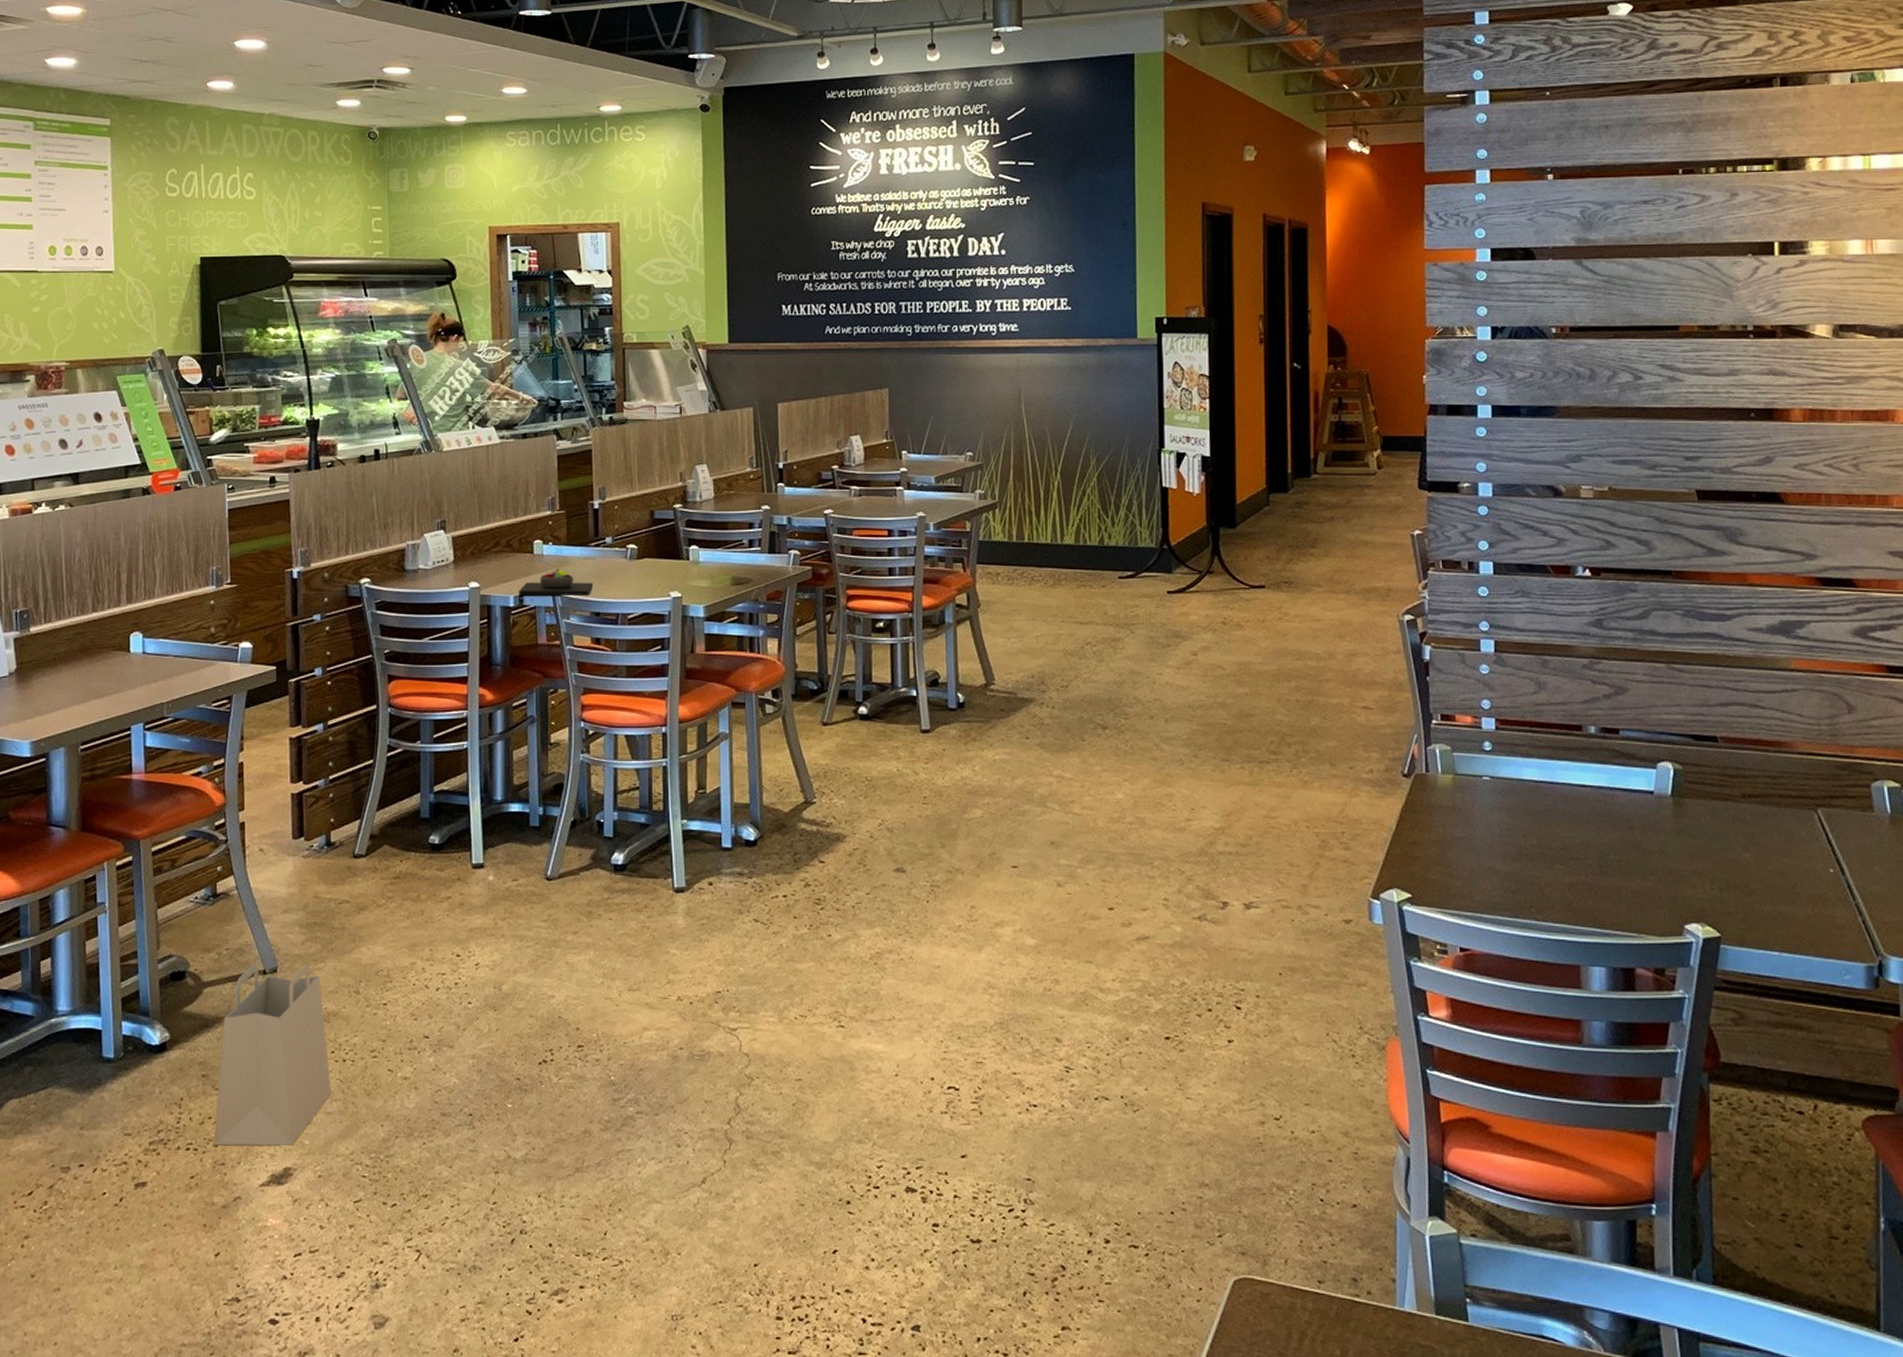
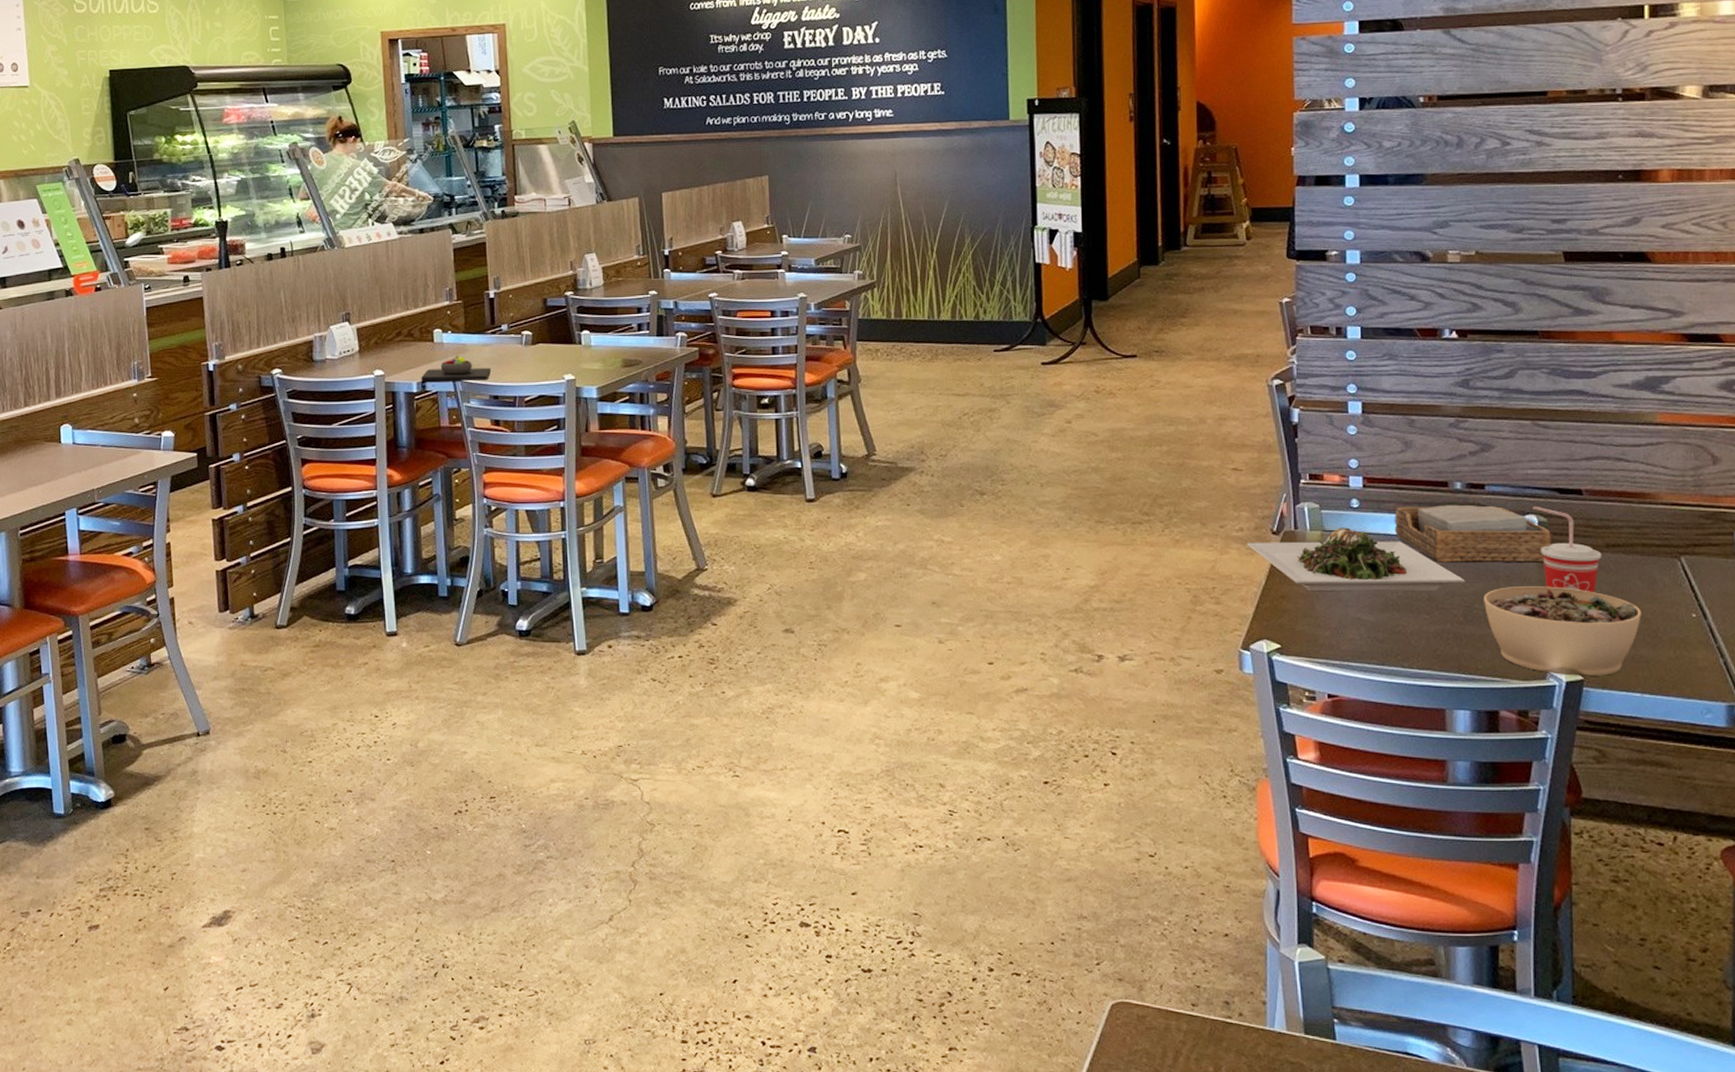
shopping bag: present [214,963,331,1146] -> none [158,725,264,892]
salad: none [1376,771,1600,839] -> present [1246,527,1465,591]
napkin holder: none [1527,749,1687,813] -> present [1394,504,1551,564]
salad: none [1619,837,1779,933] -> present [1483,586,1641,676]
beverage cup: none [1668,752,1739,846] -> present [1533,506,1602,593]

